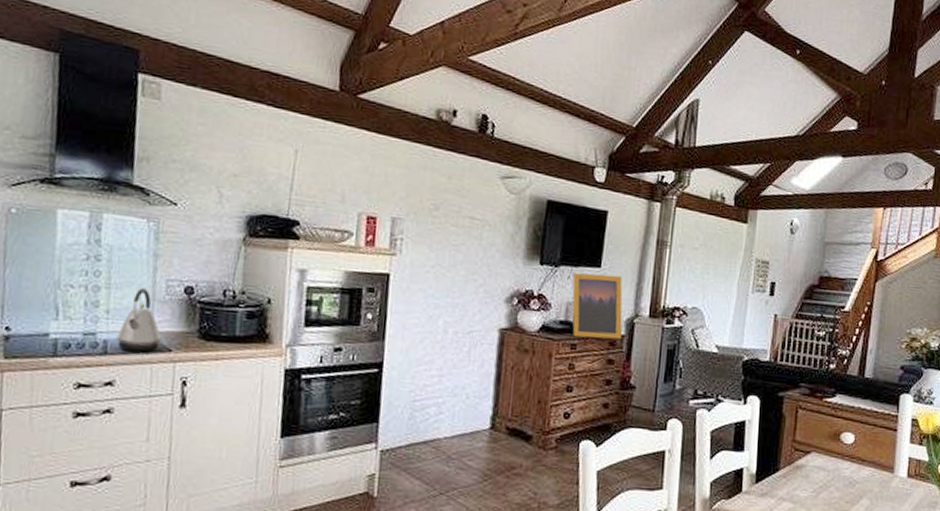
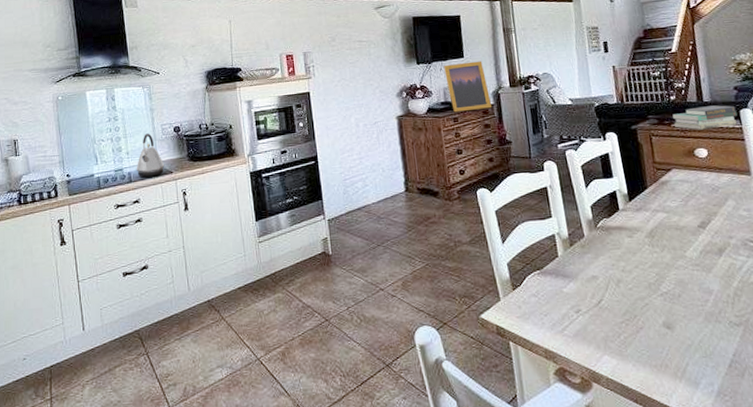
books: none [826,382,897,412] -> present [672,105,737,130]

